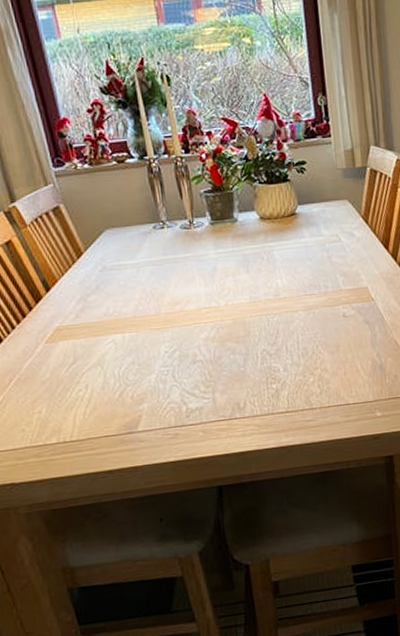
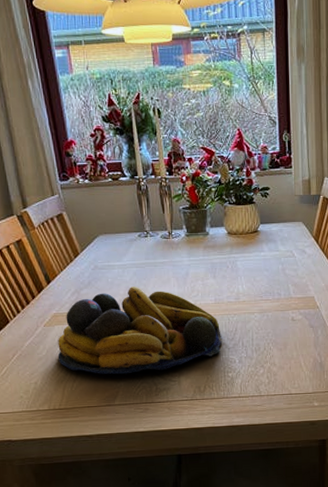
fruit bowl: none [63,287,263,396] -> present [57,286,223,375]

